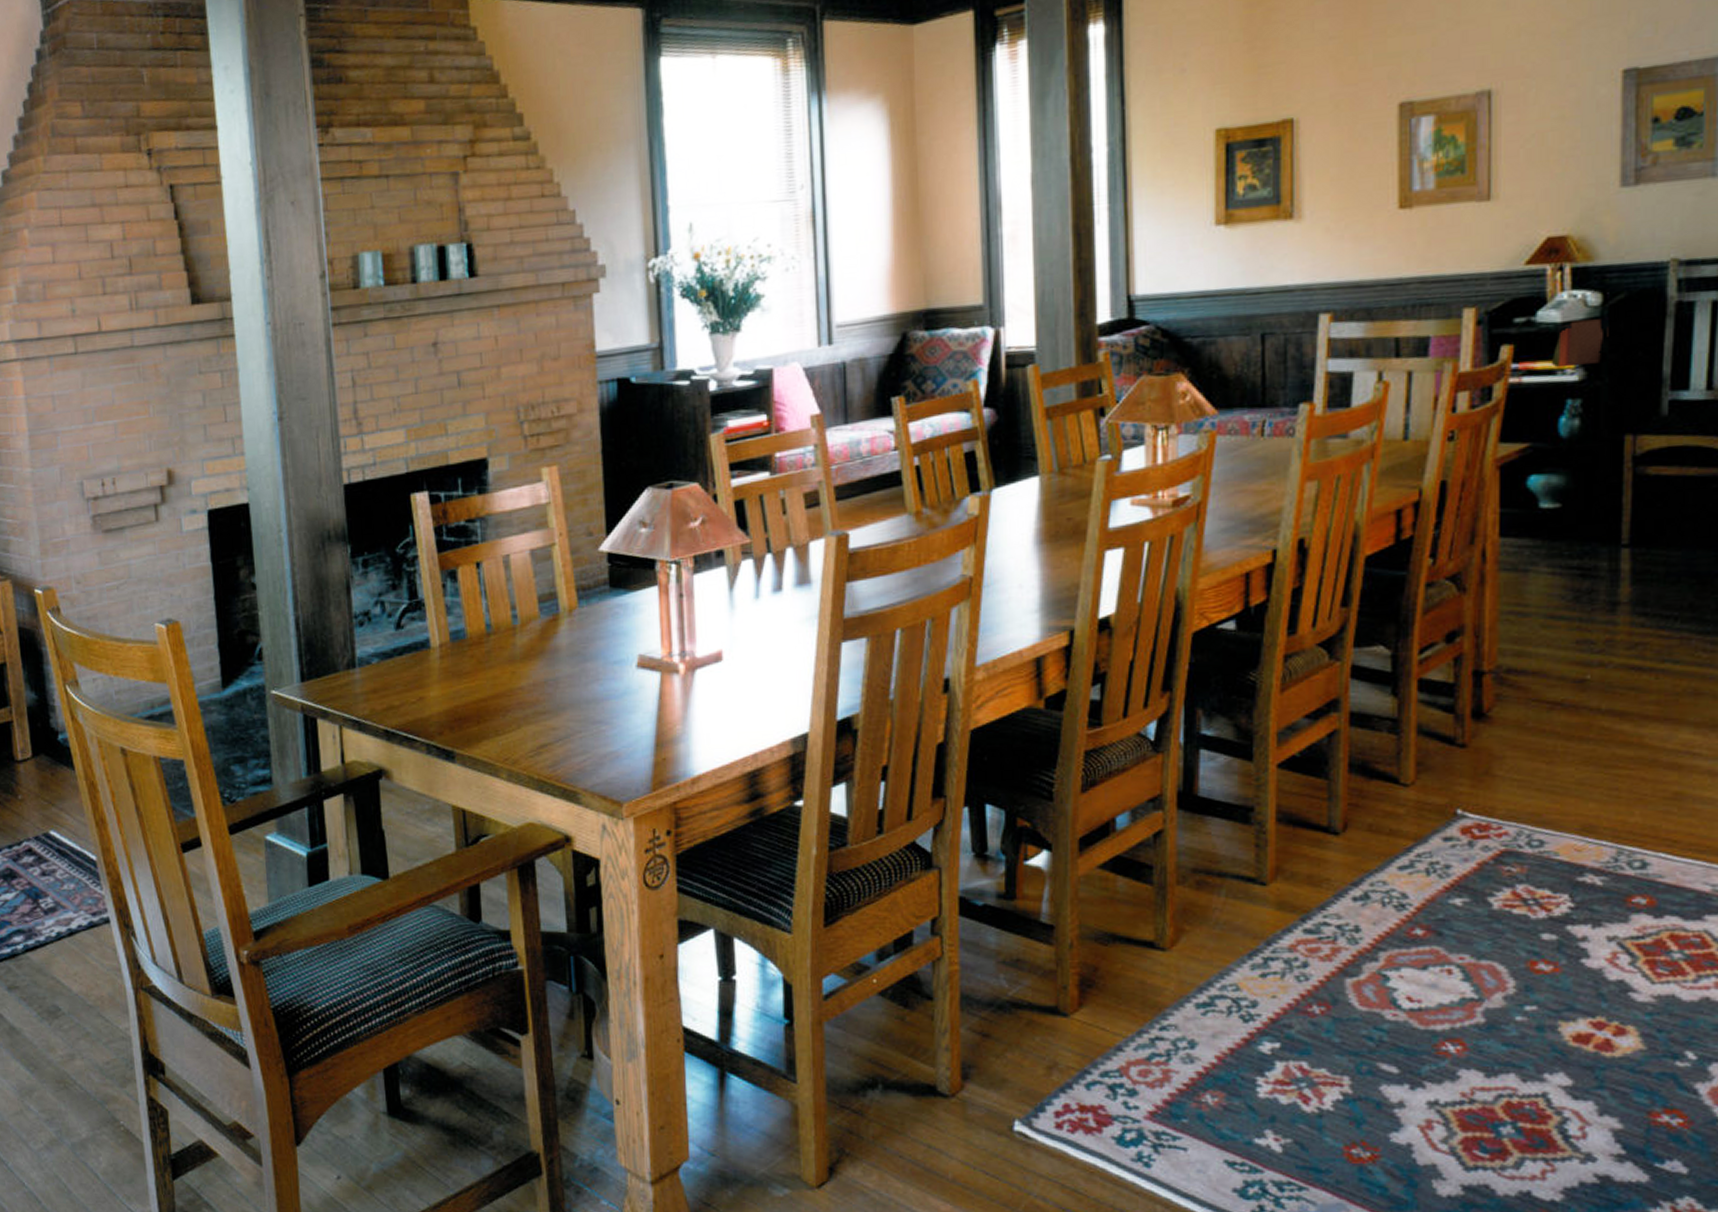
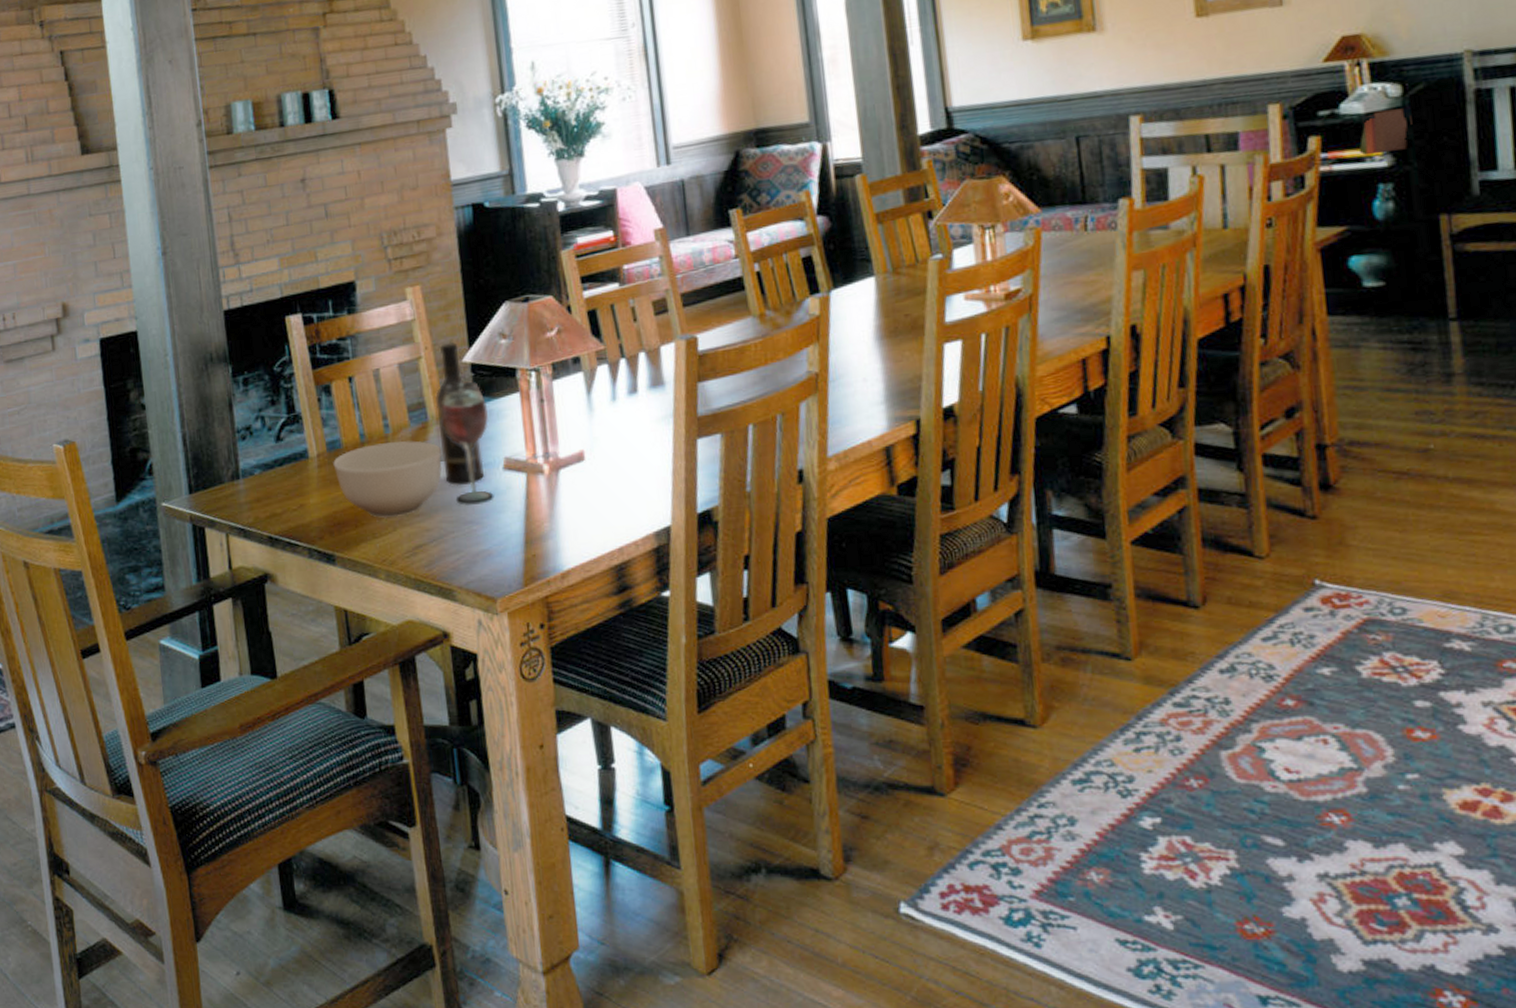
bowl: none [456,633,573,715] -> present [333,441,443,519]
wine bottle: none [567,528,617,684] -> present [434,341,485,487]
wineglass: none [573,572,626,704] -> present [441,381,495,506]

